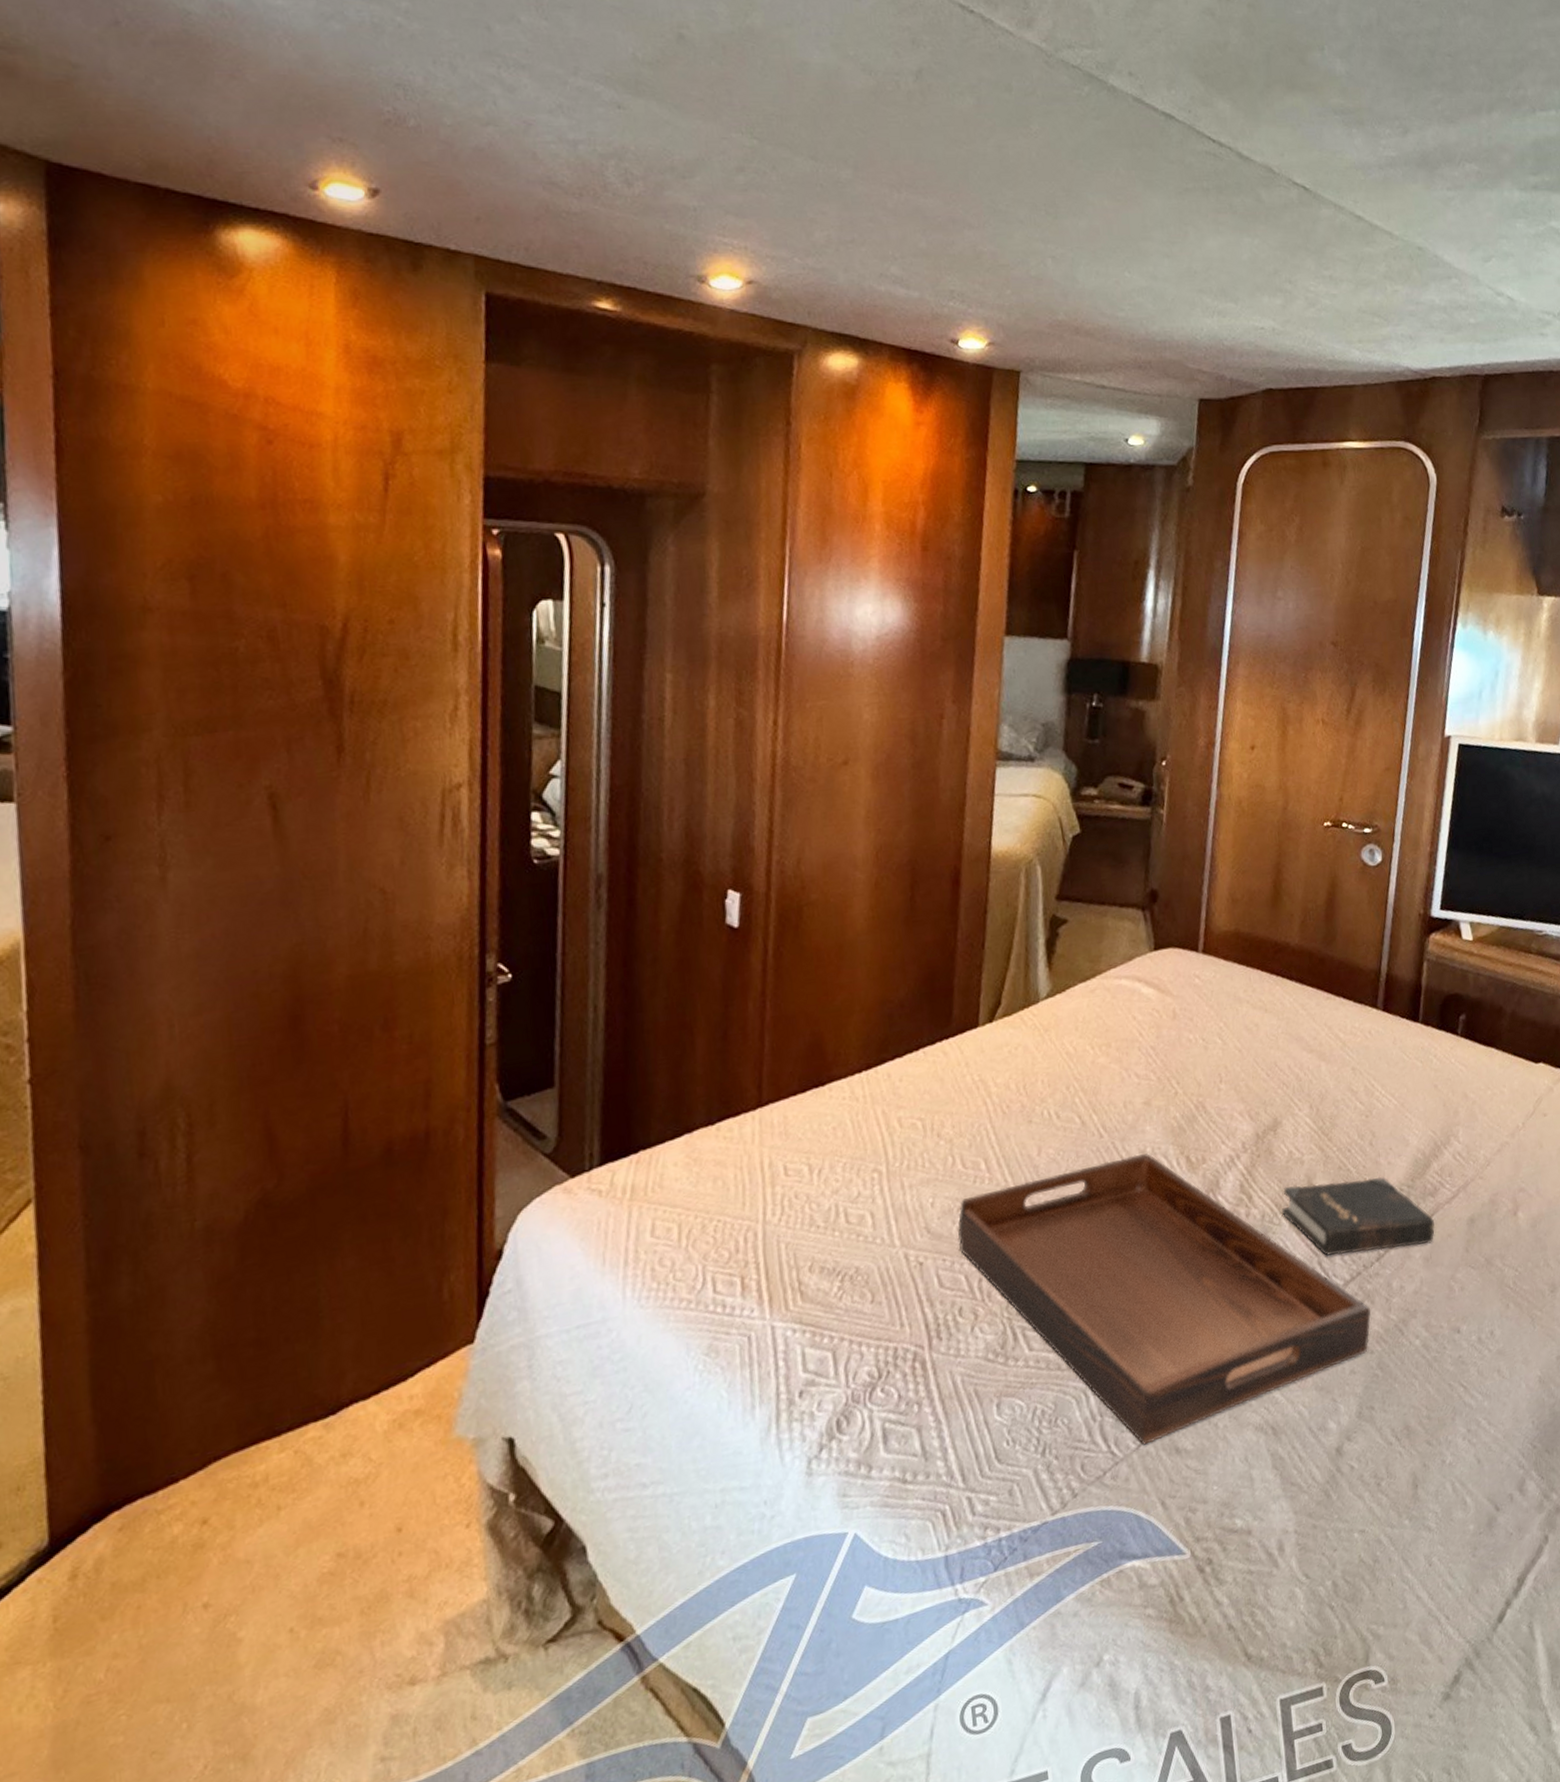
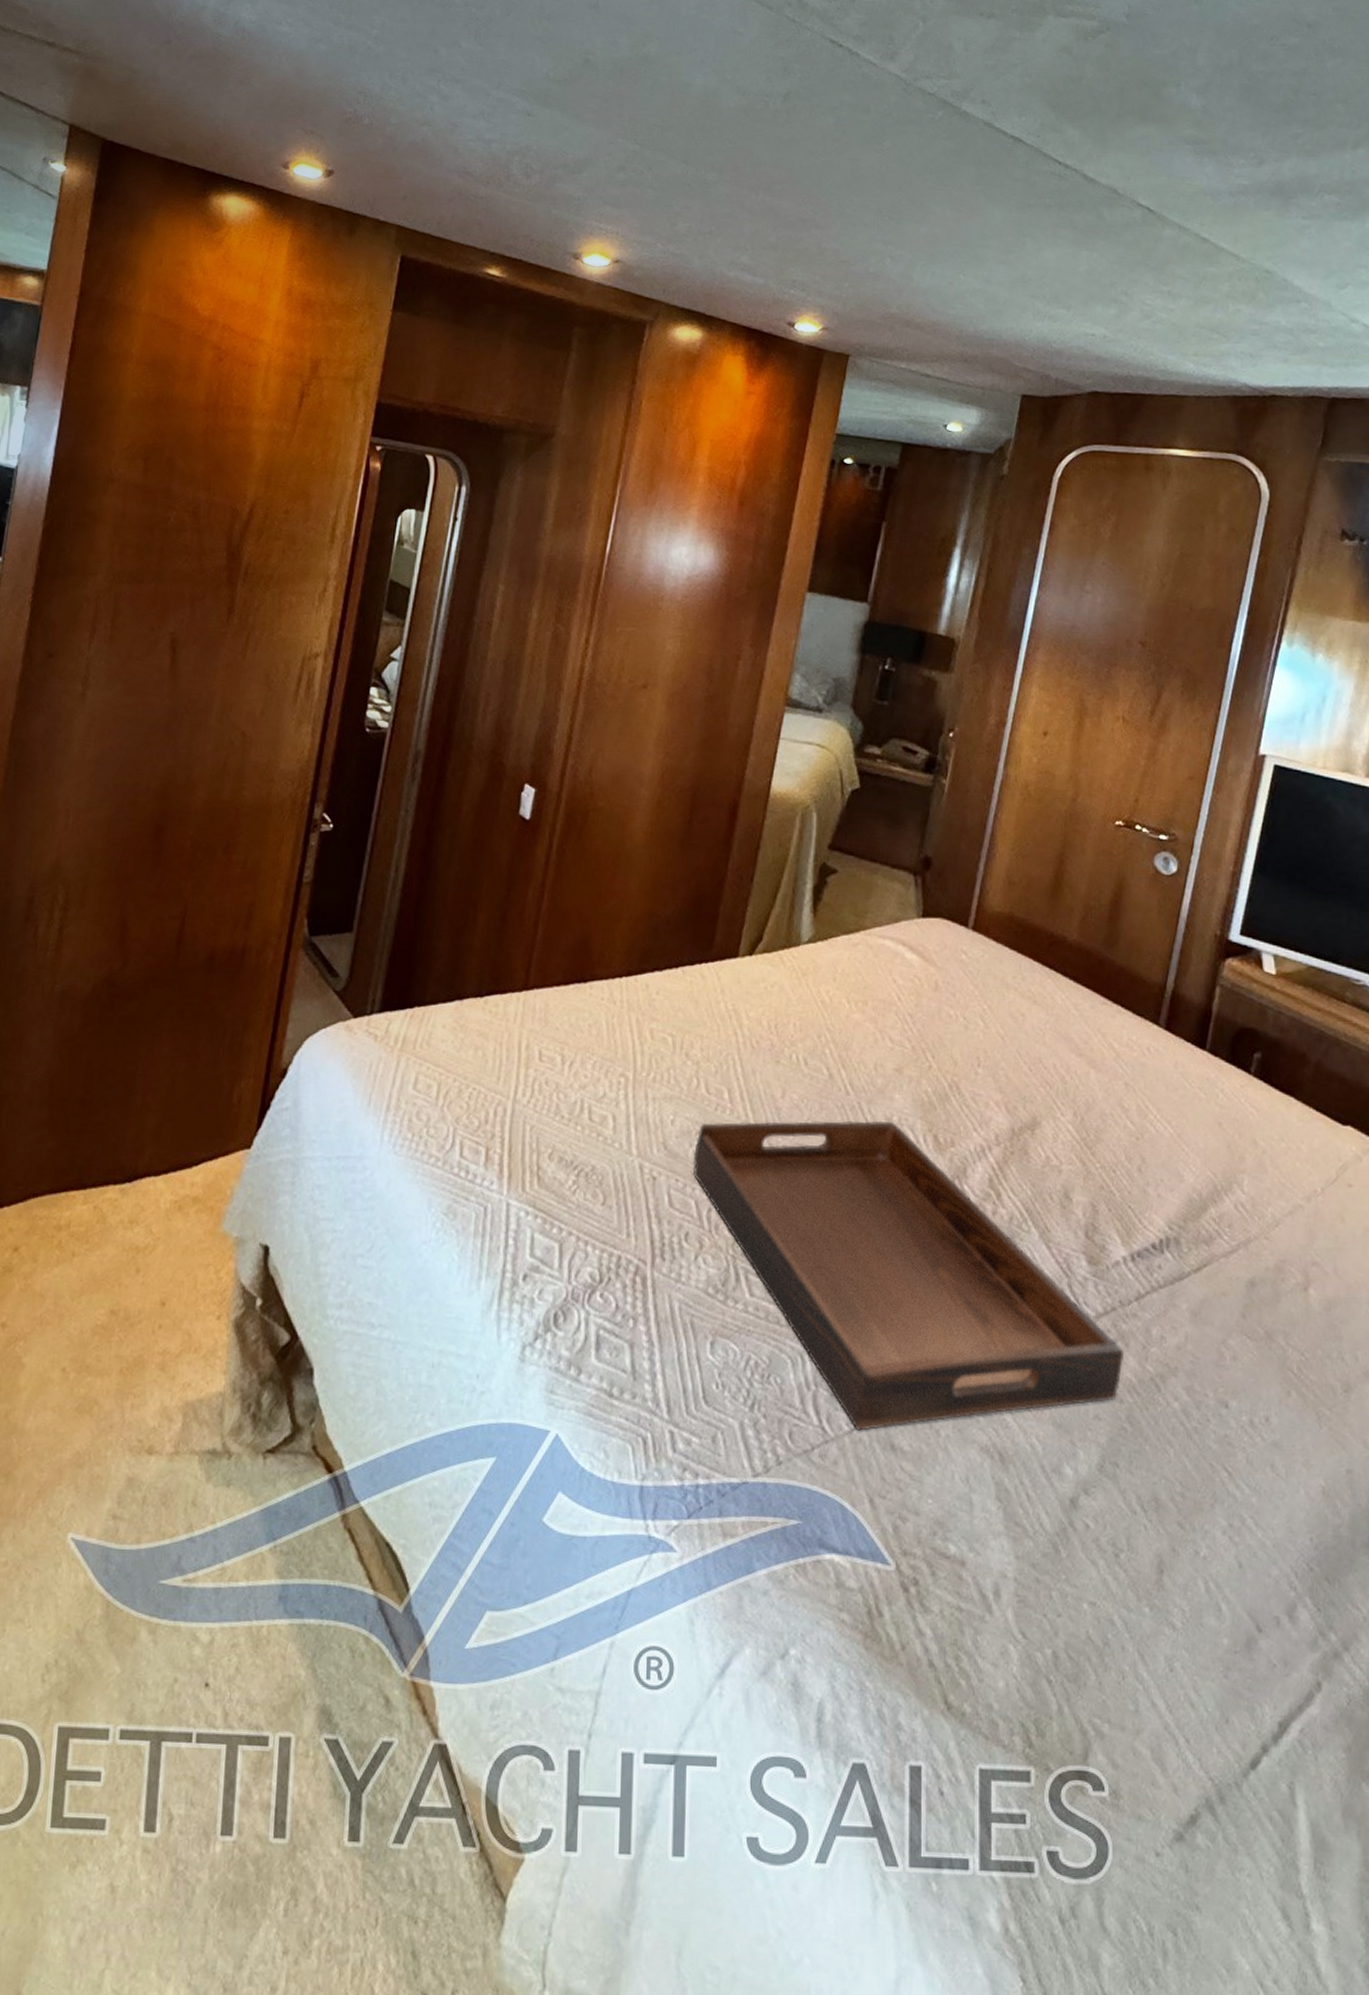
hardback book: present [1281,1176,1436,1256] -> none [1032,1193,1208,1297]

